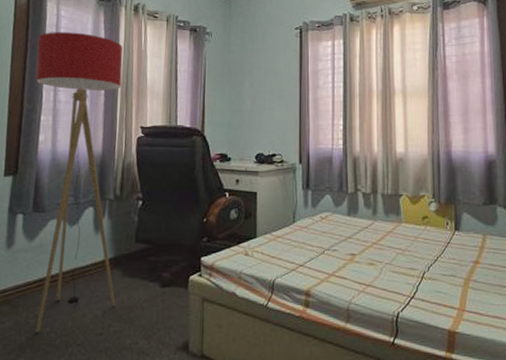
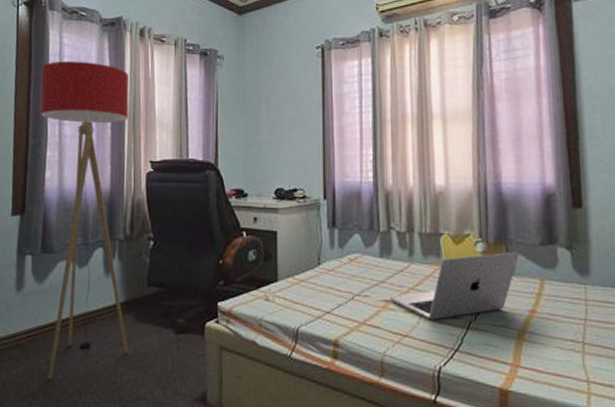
laptop: none [355,210,466,271] -> present [389,251,519,320]

